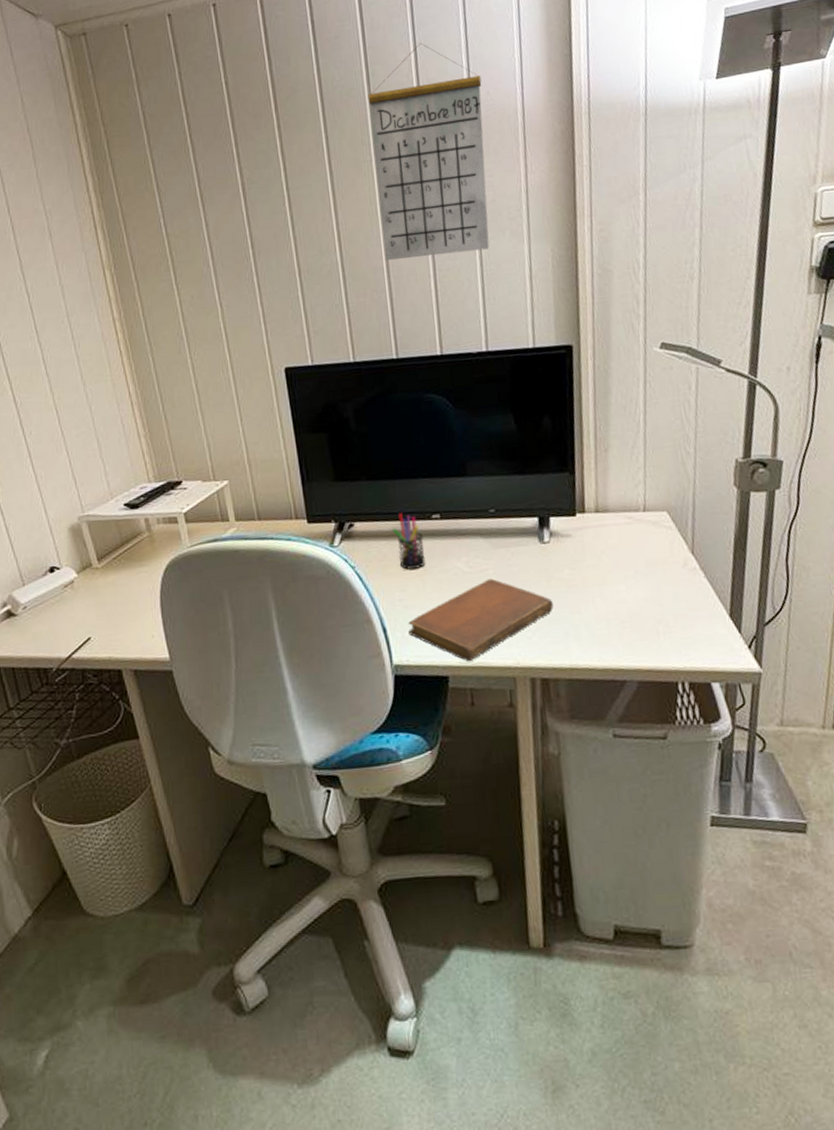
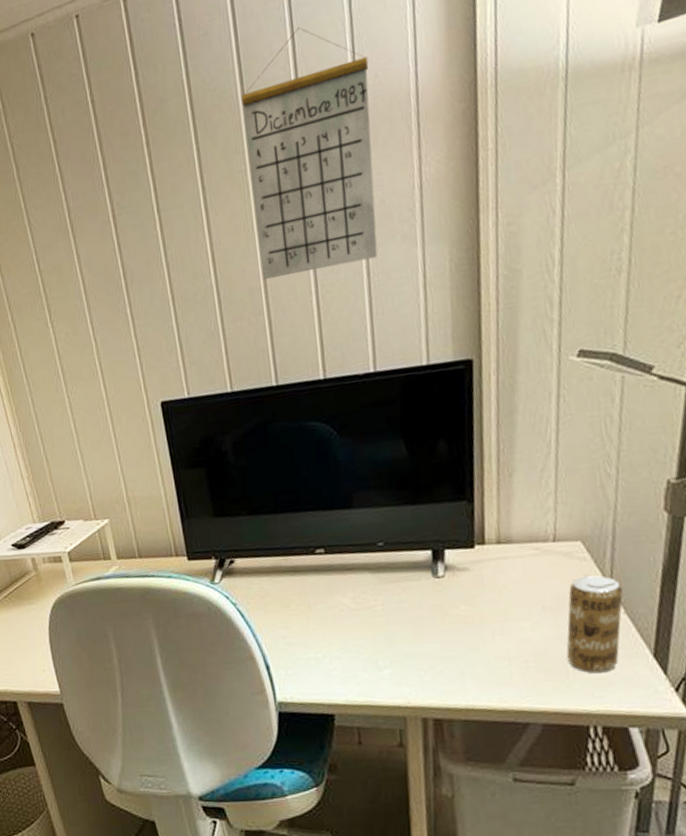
pen holder: present [393,513,426,570] -> none [275,548,310,606]
notebook: present [408,578,553,662] -> none [291,615,448,701]
beverage can: none [657,543,703,633] -> present [566,575,623,674]

